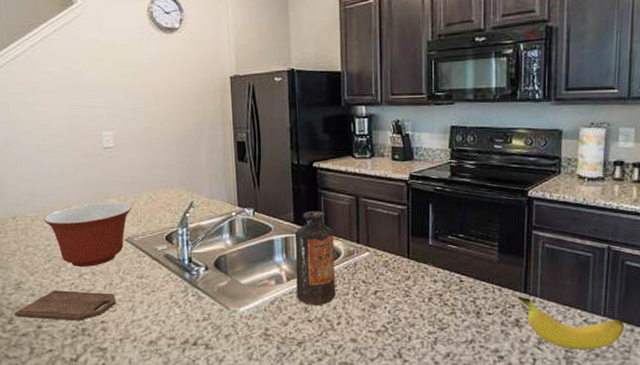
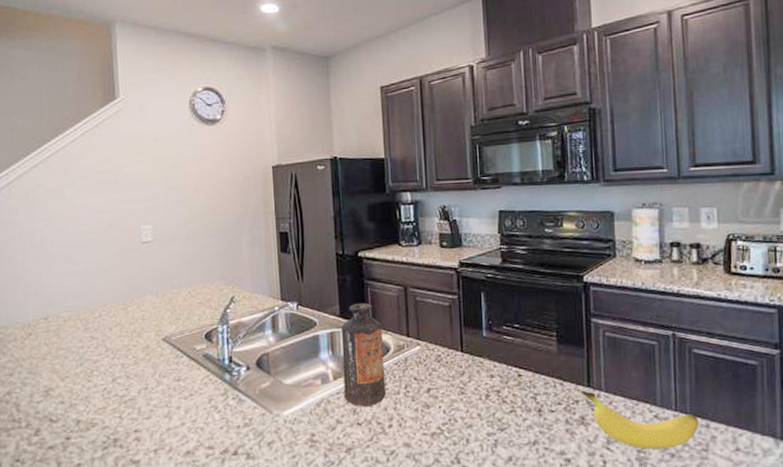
cutting board: present [14,290,116,321] -> none [41,396,151,431]
mixing bowl: present [43,203,132,267] -> none [77,299,170,370]

